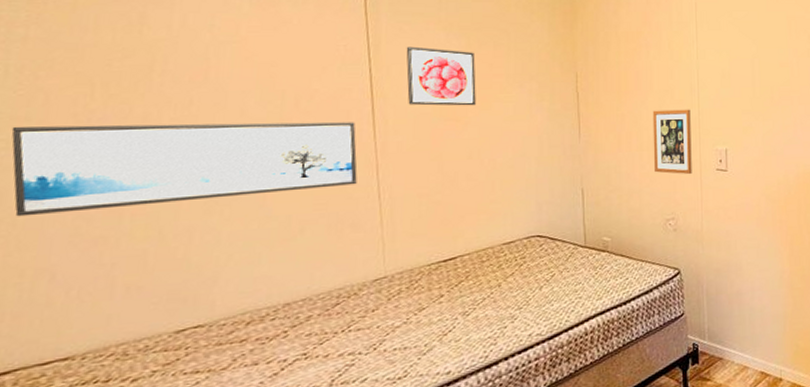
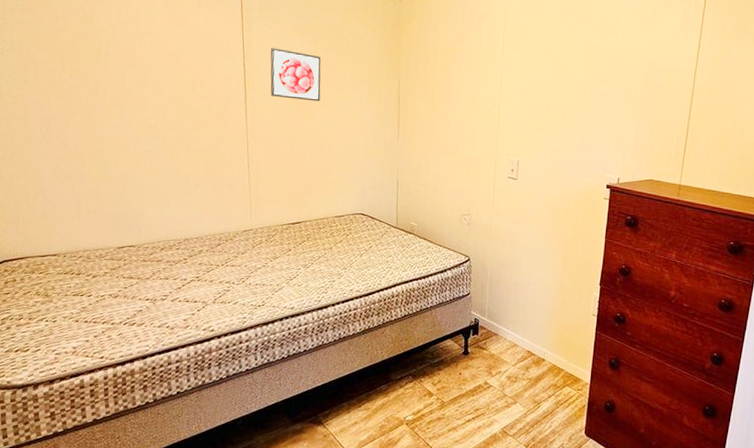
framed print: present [11,122,358,217] -> none [17,87,234,156]
picture frame: present [652,109,692,175] -> none [456,120,491,179]

